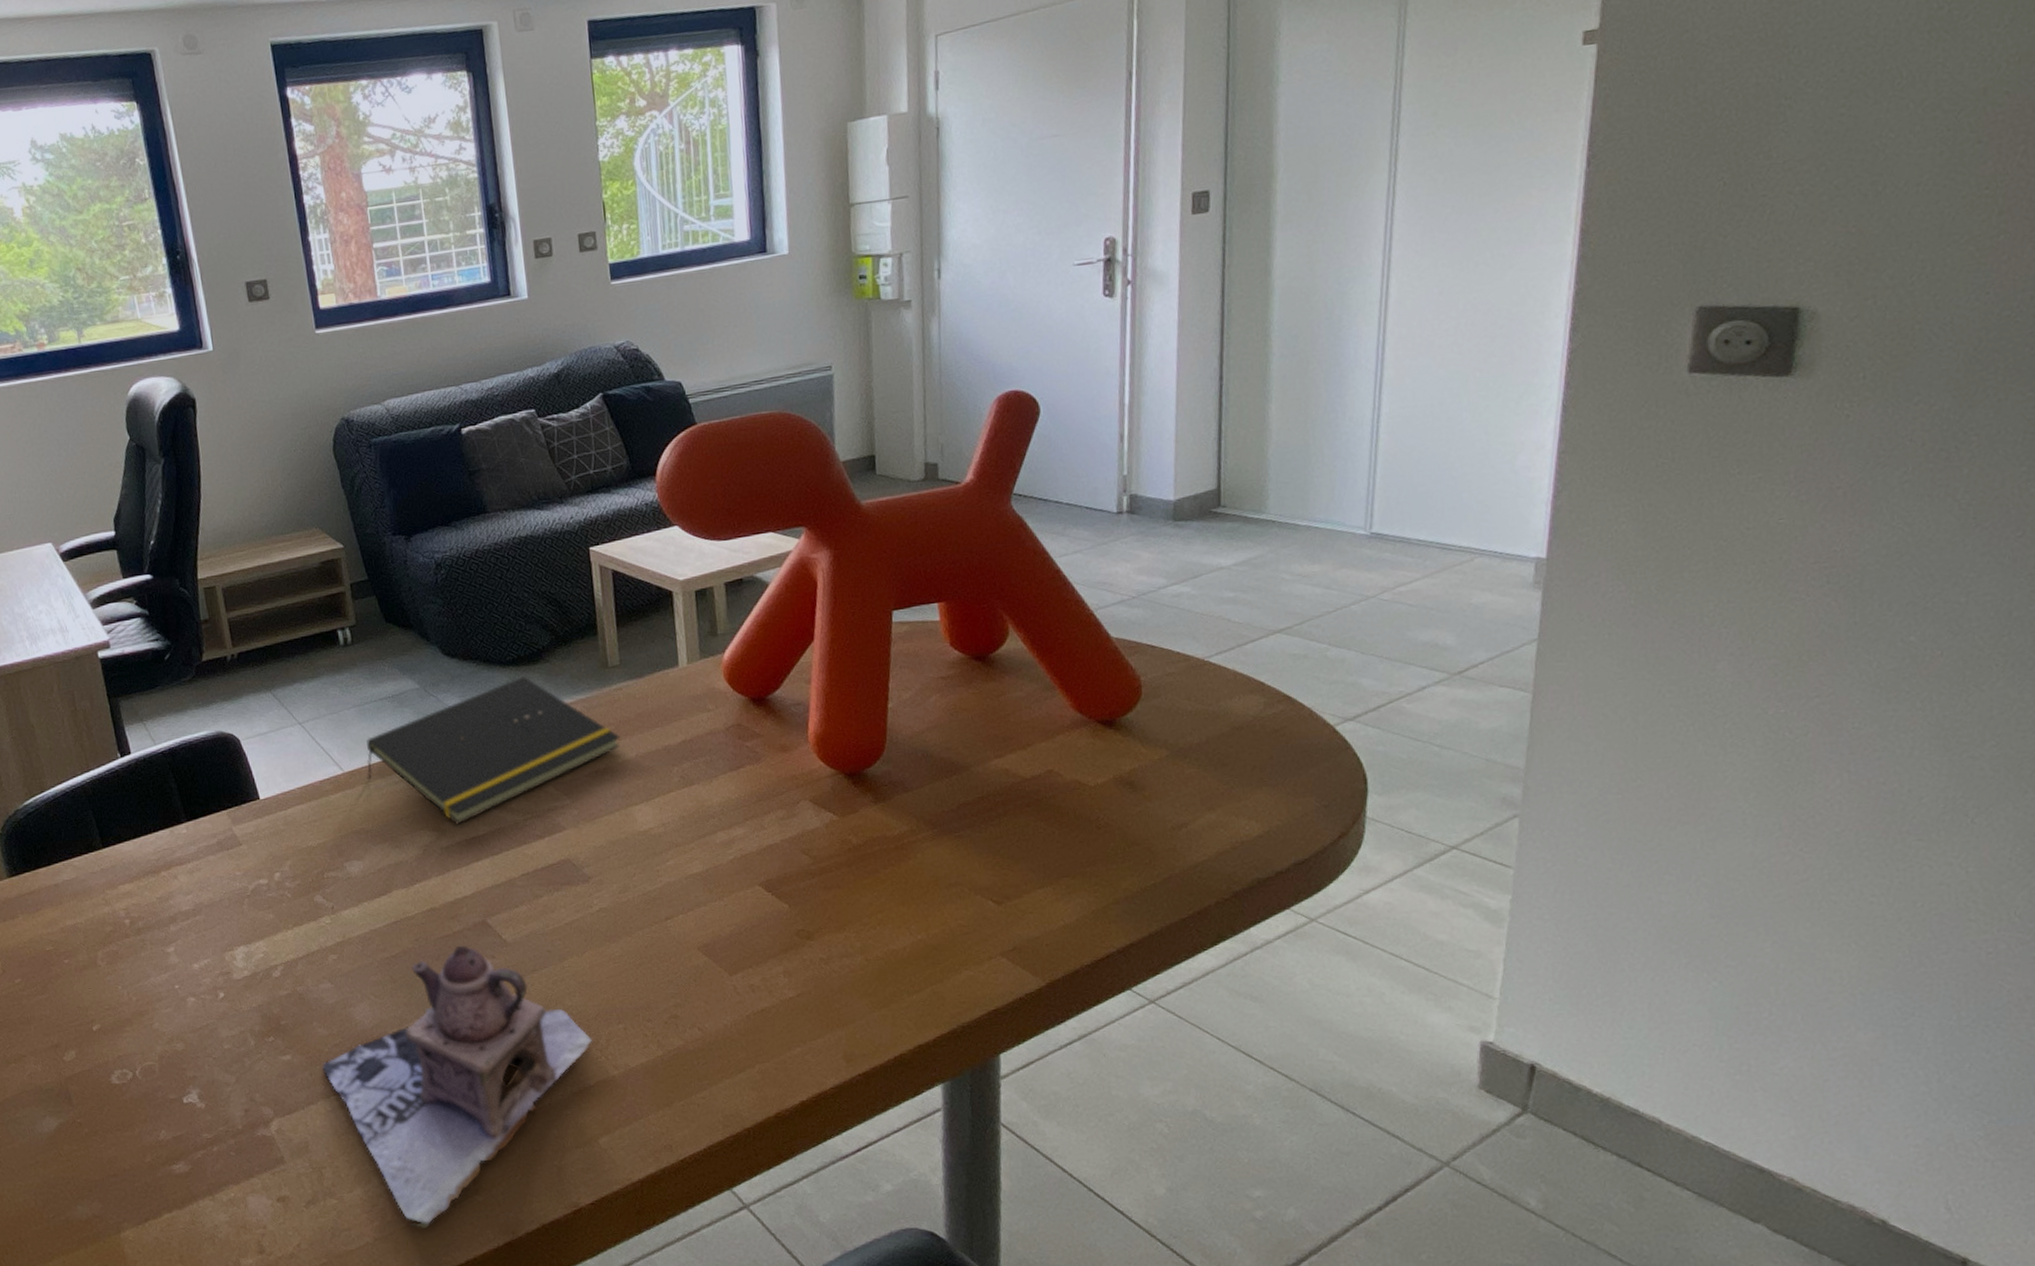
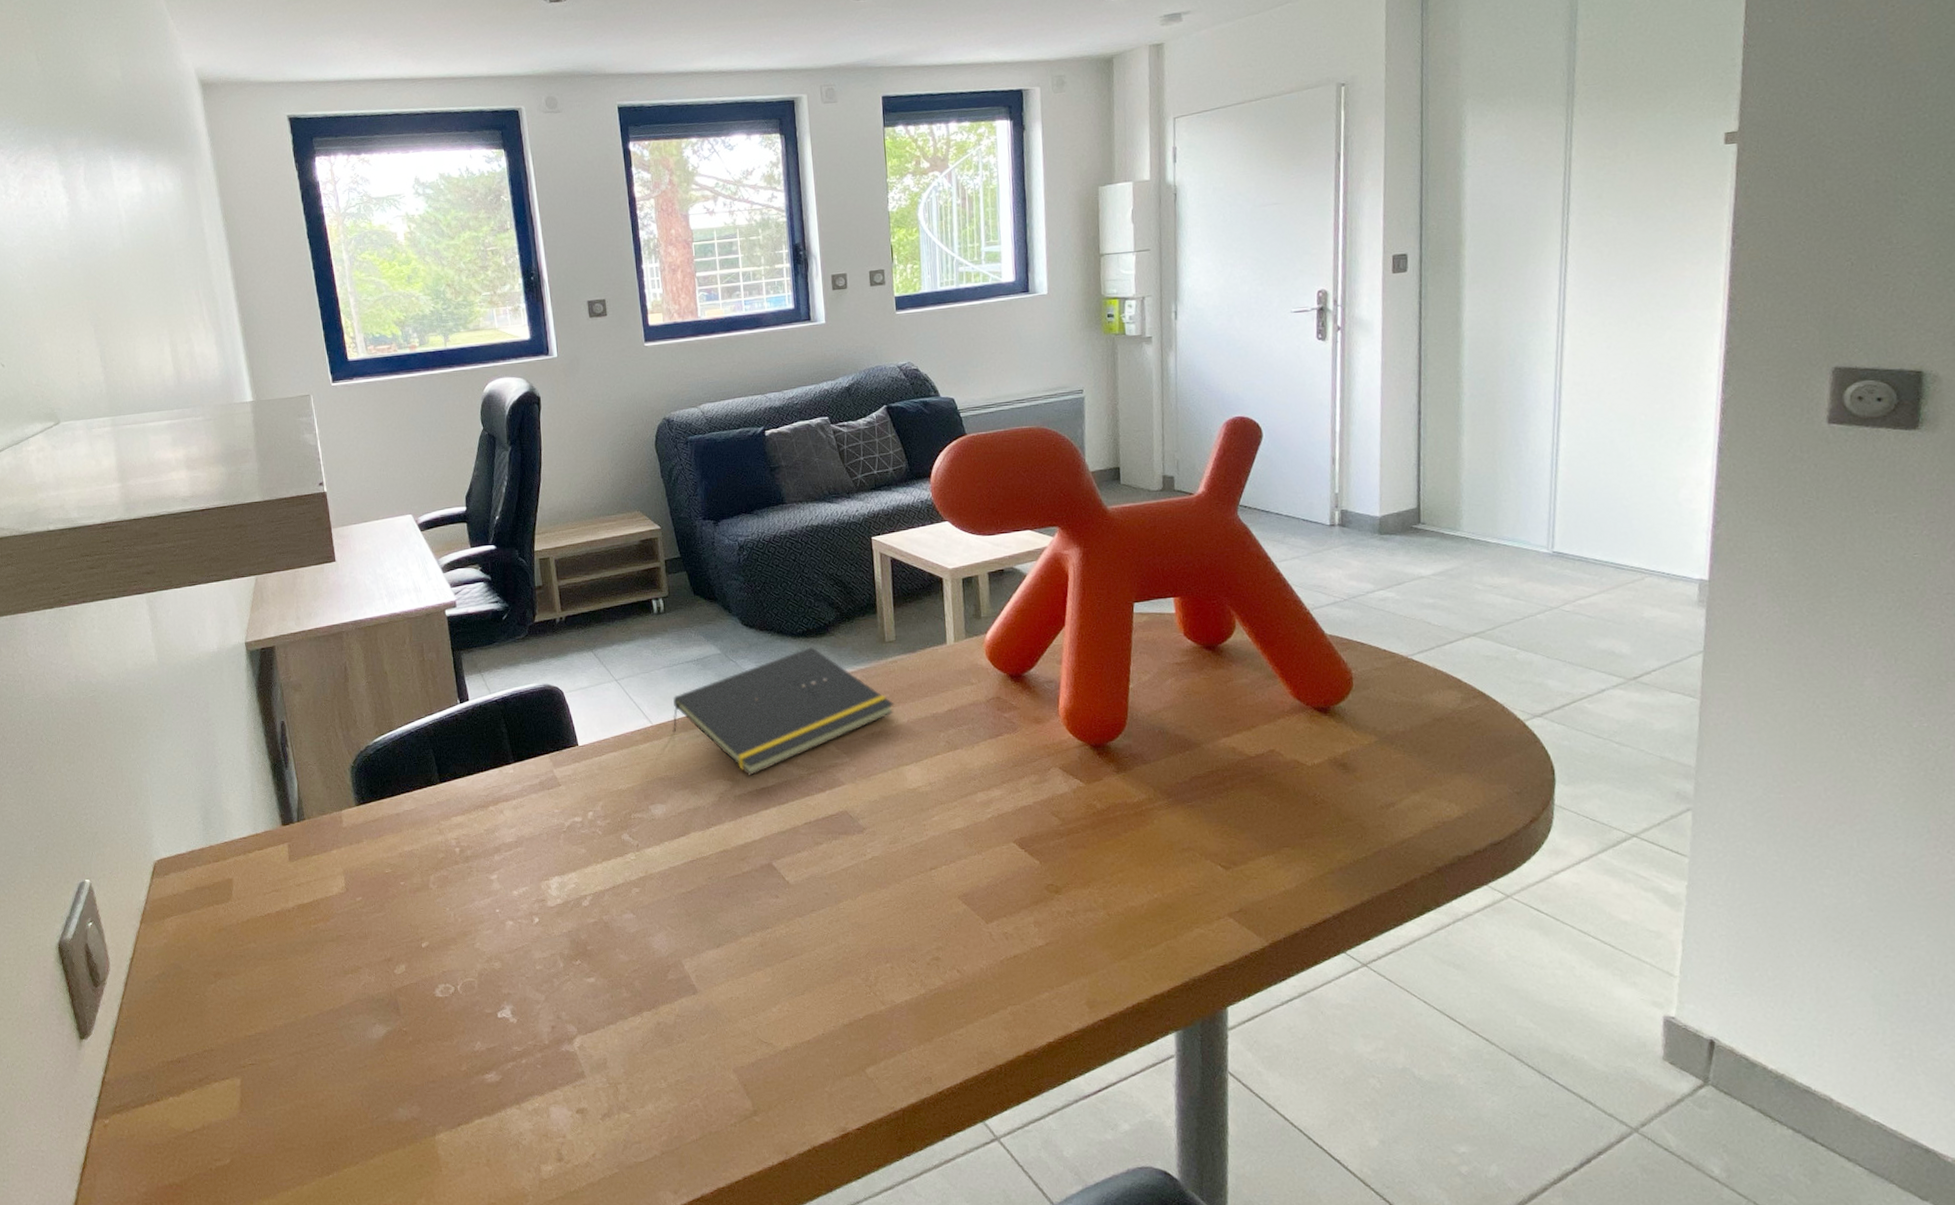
teapot: present [322,945,595,1229] -> none [622,884,864,1146]

